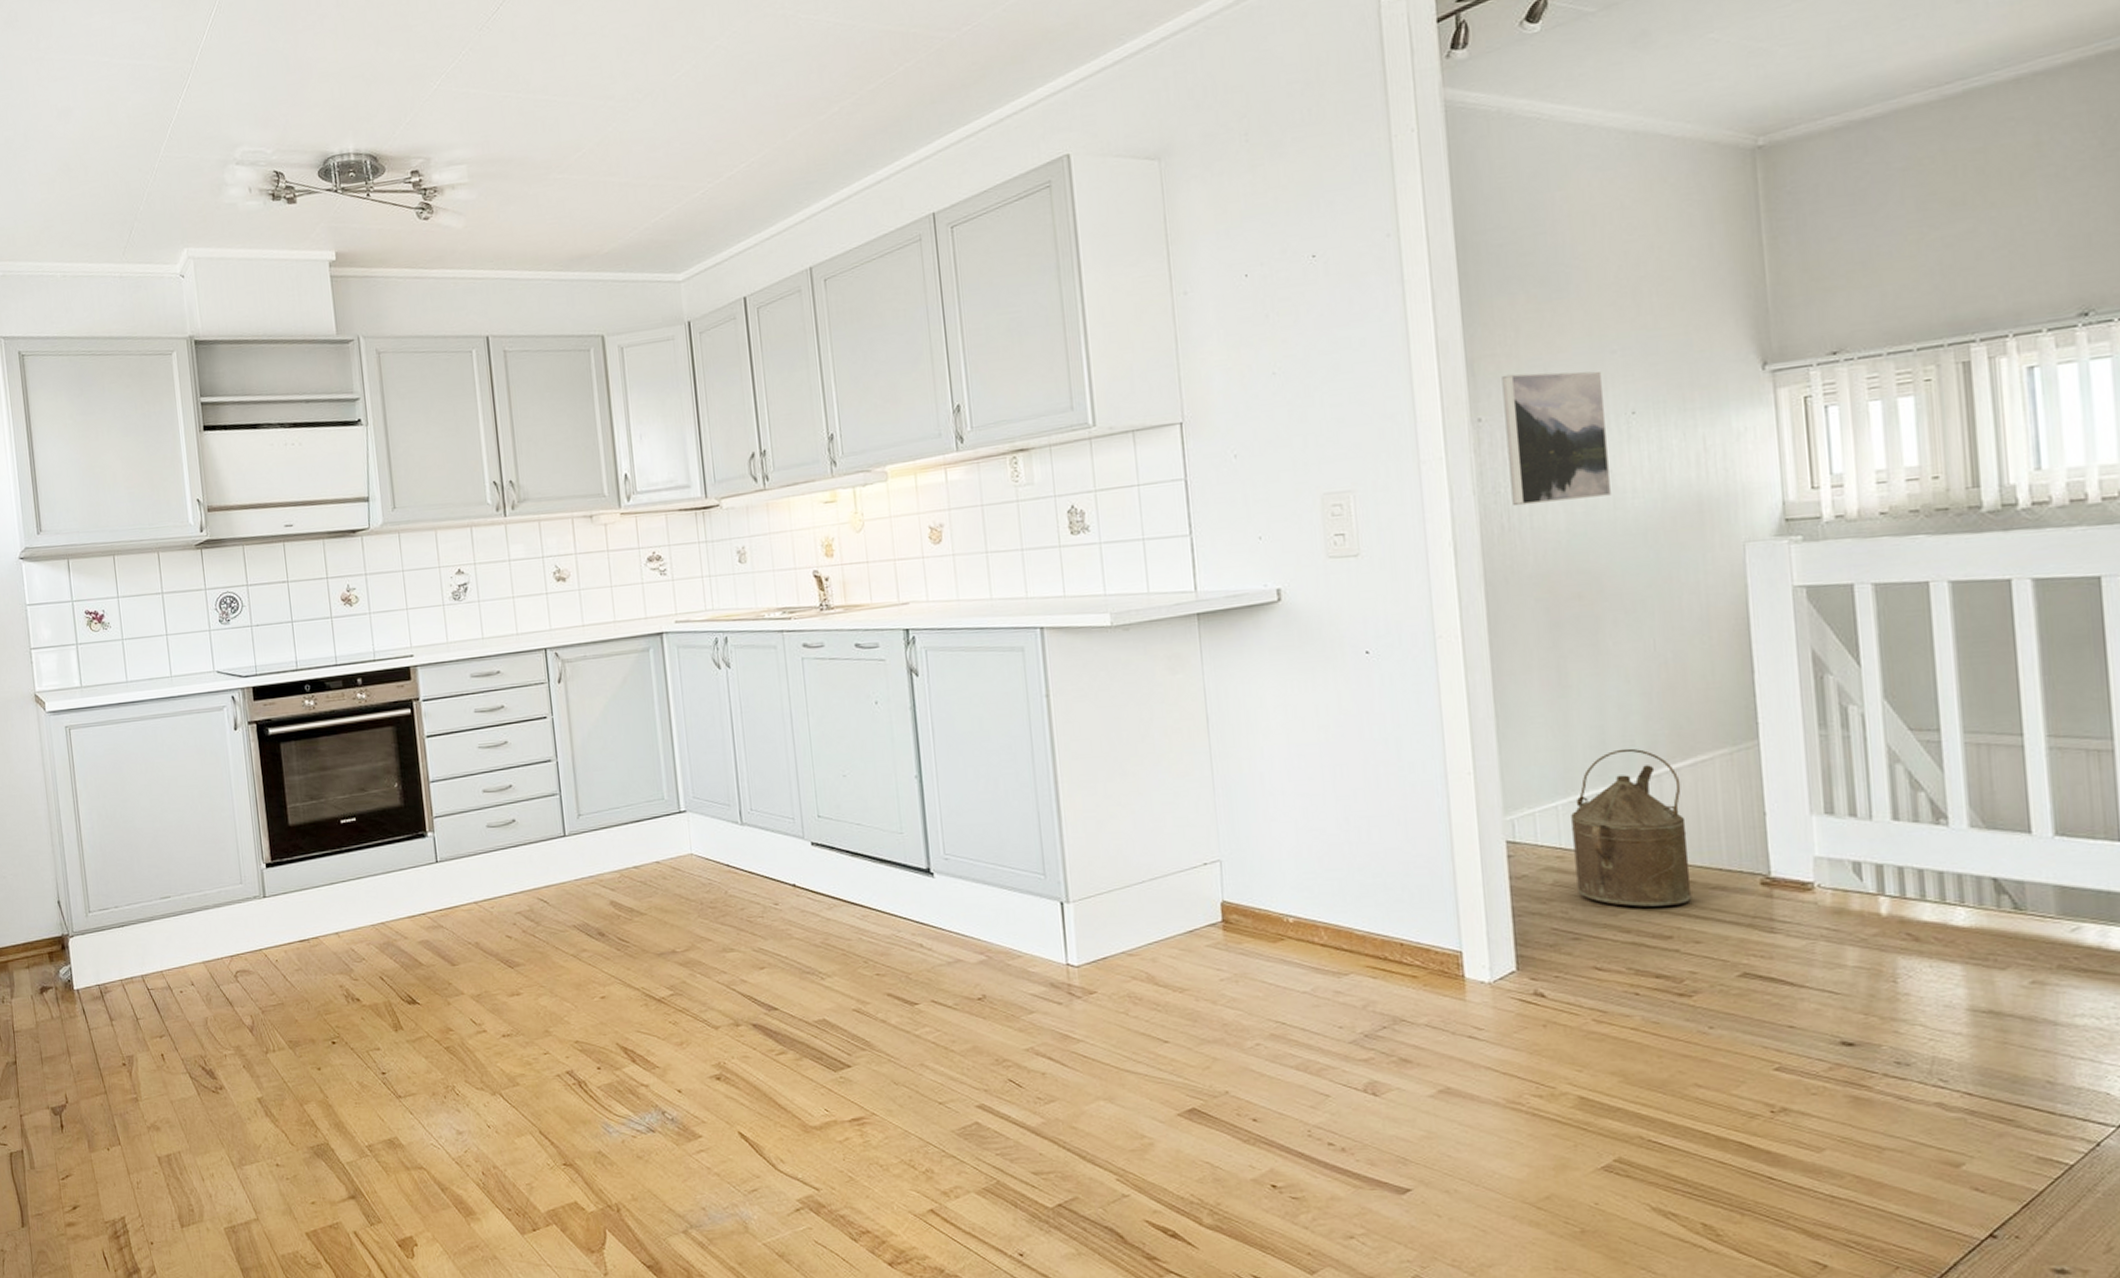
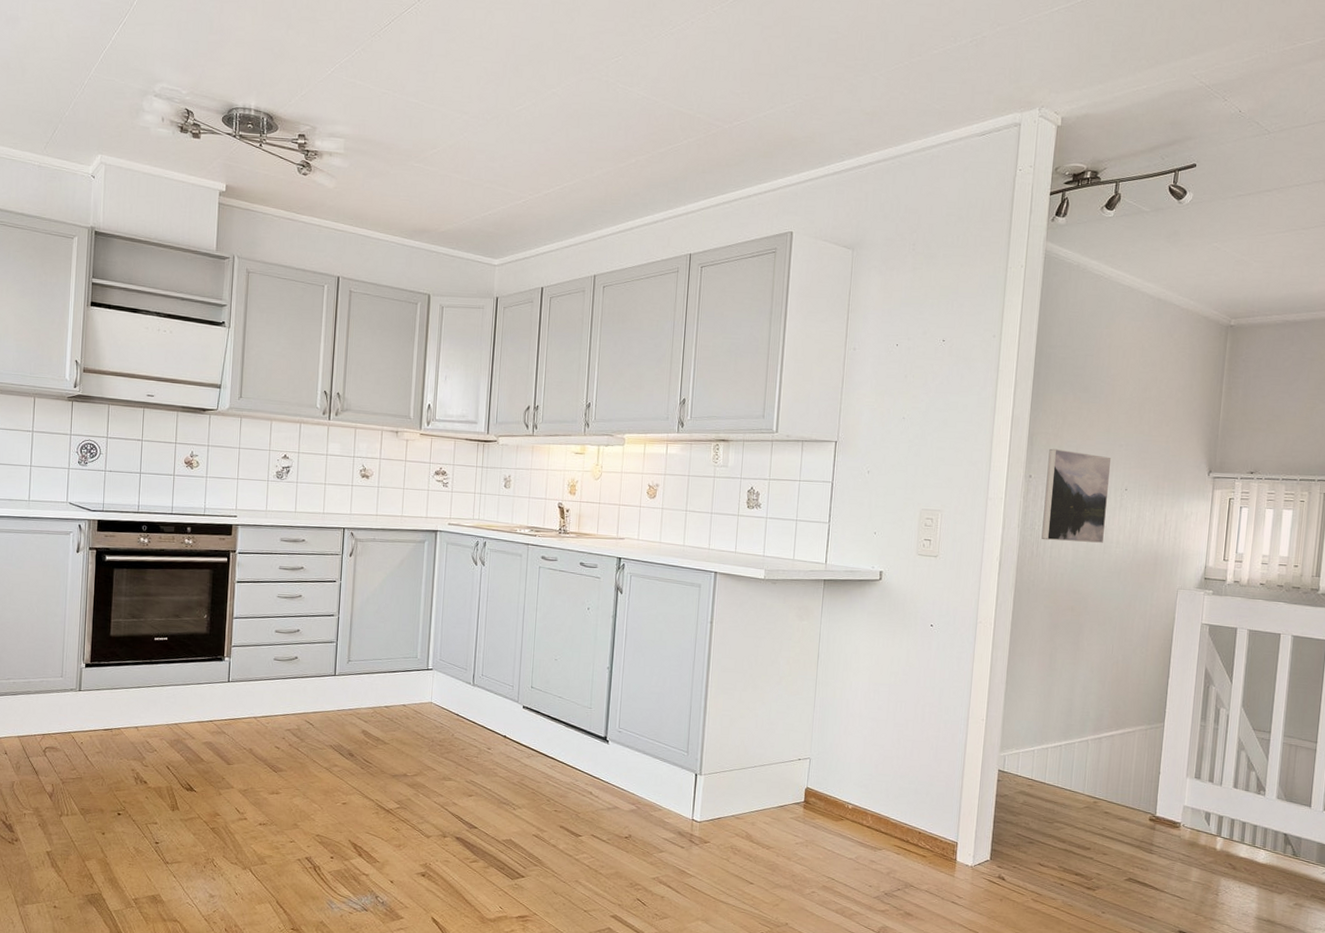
watering can: present [1571,748,1692,907] -> none [1037,717,1113,828]

